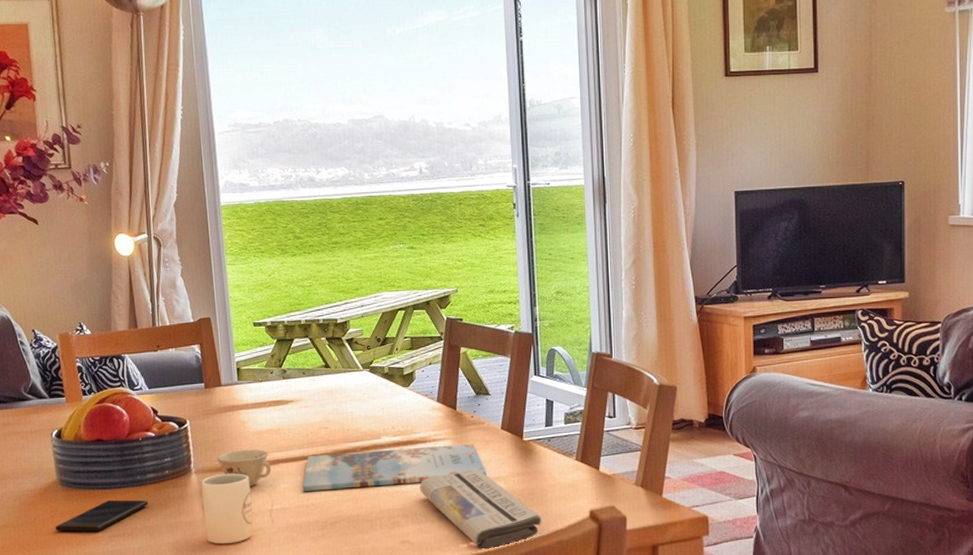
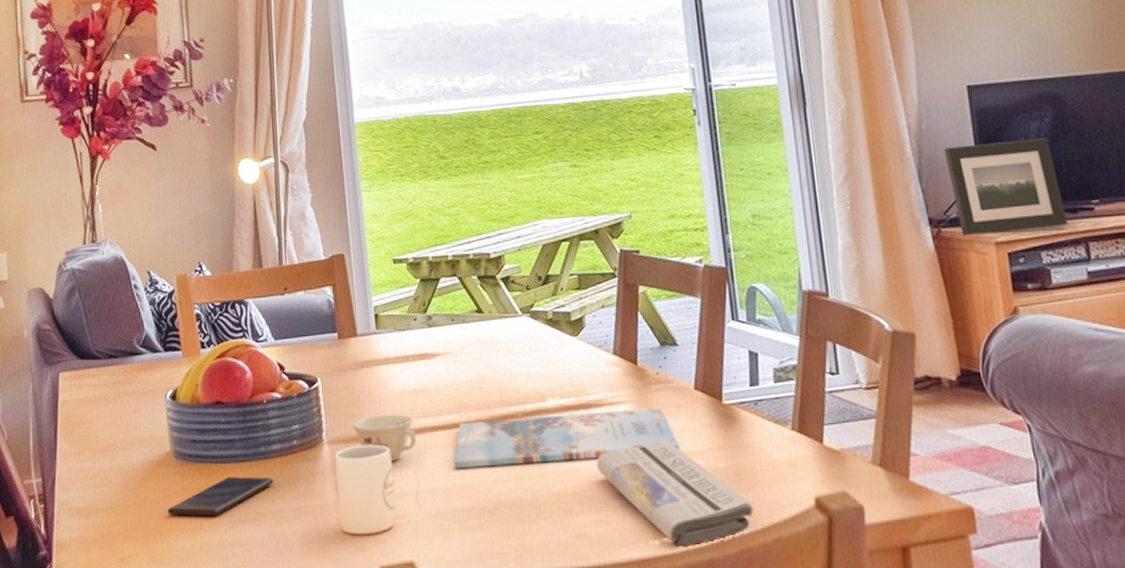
picture frame: none [712,235,801,312] -> present [944,138,1069,236]

